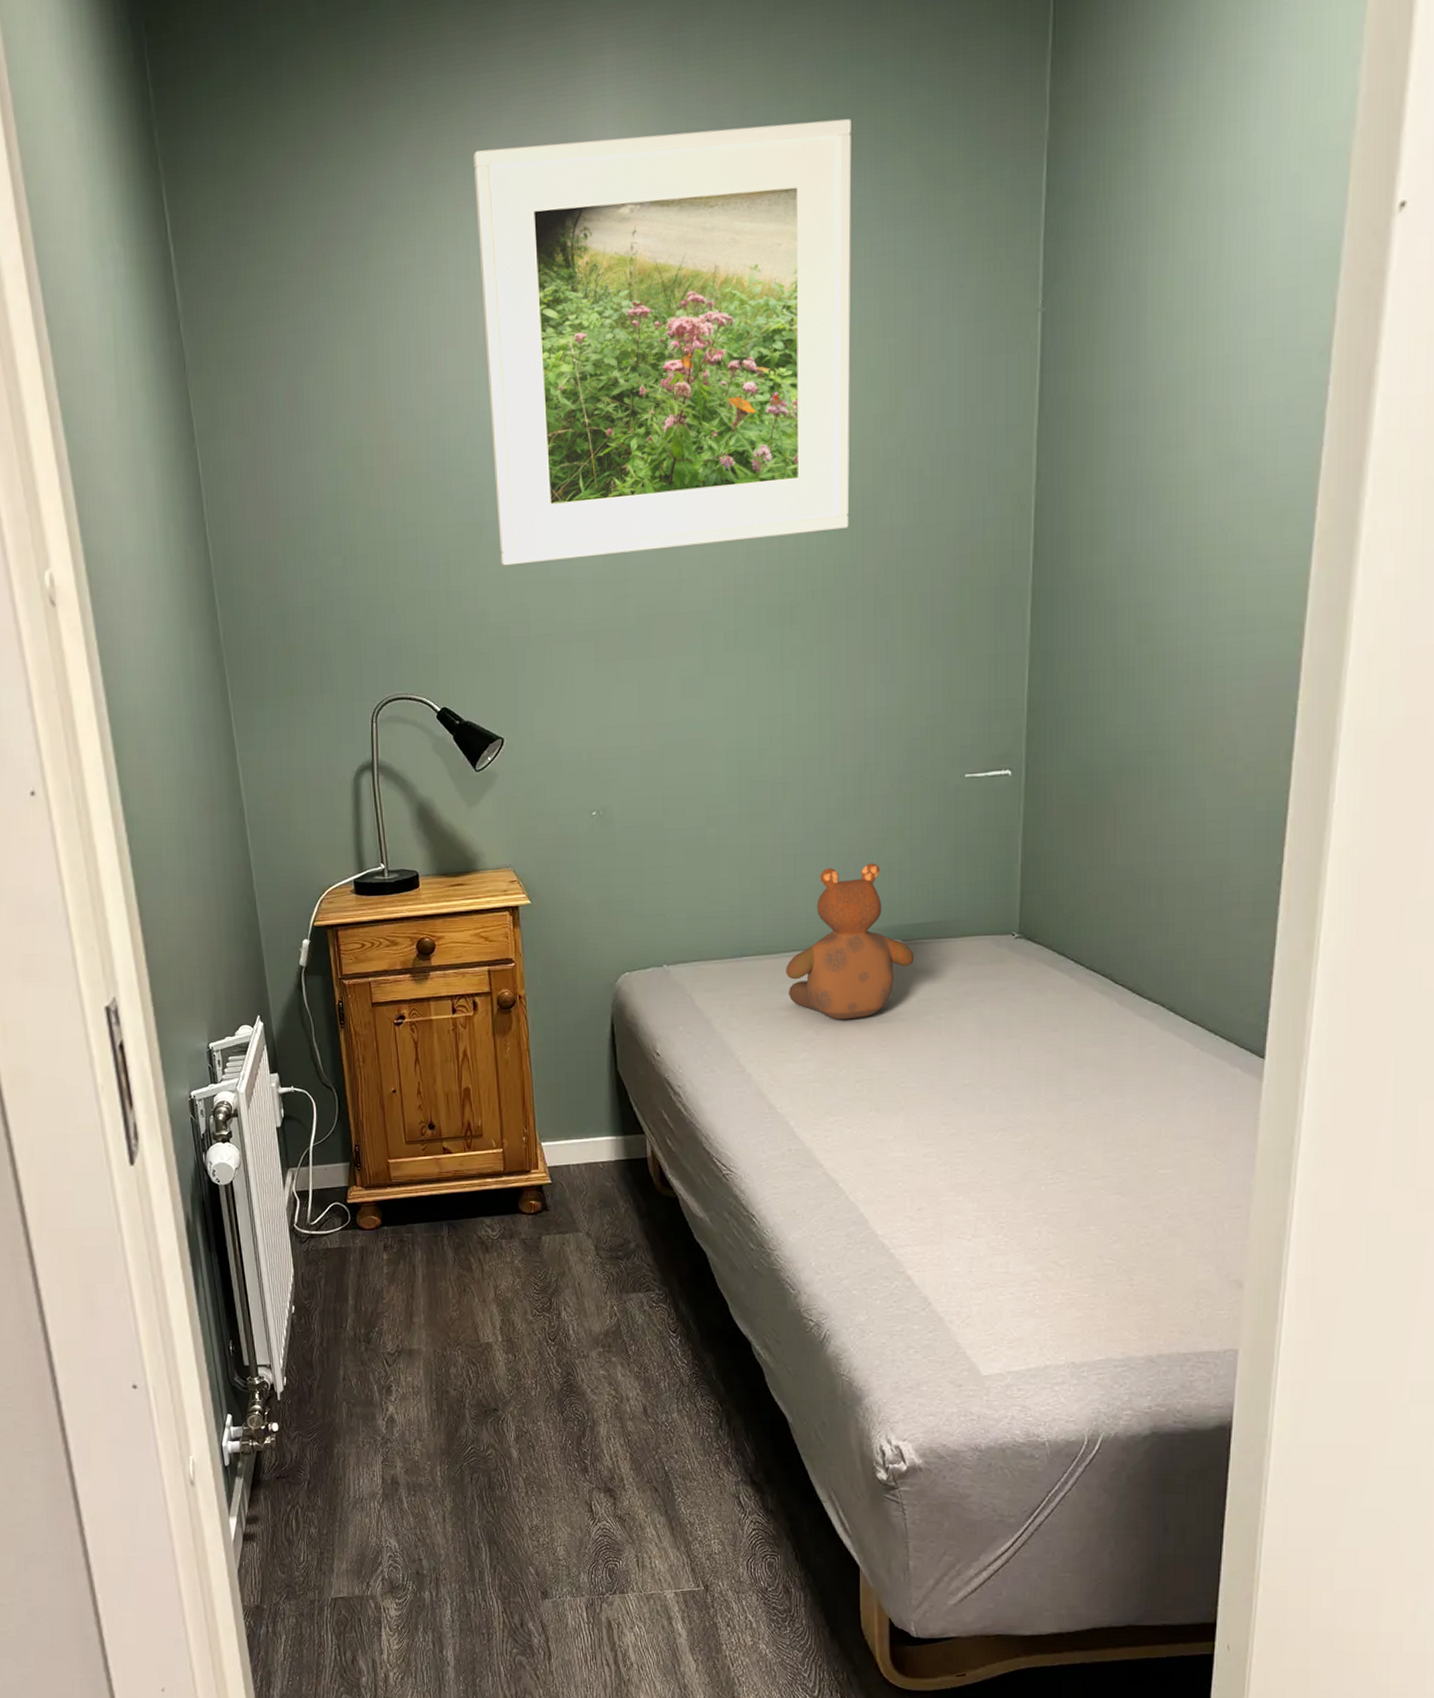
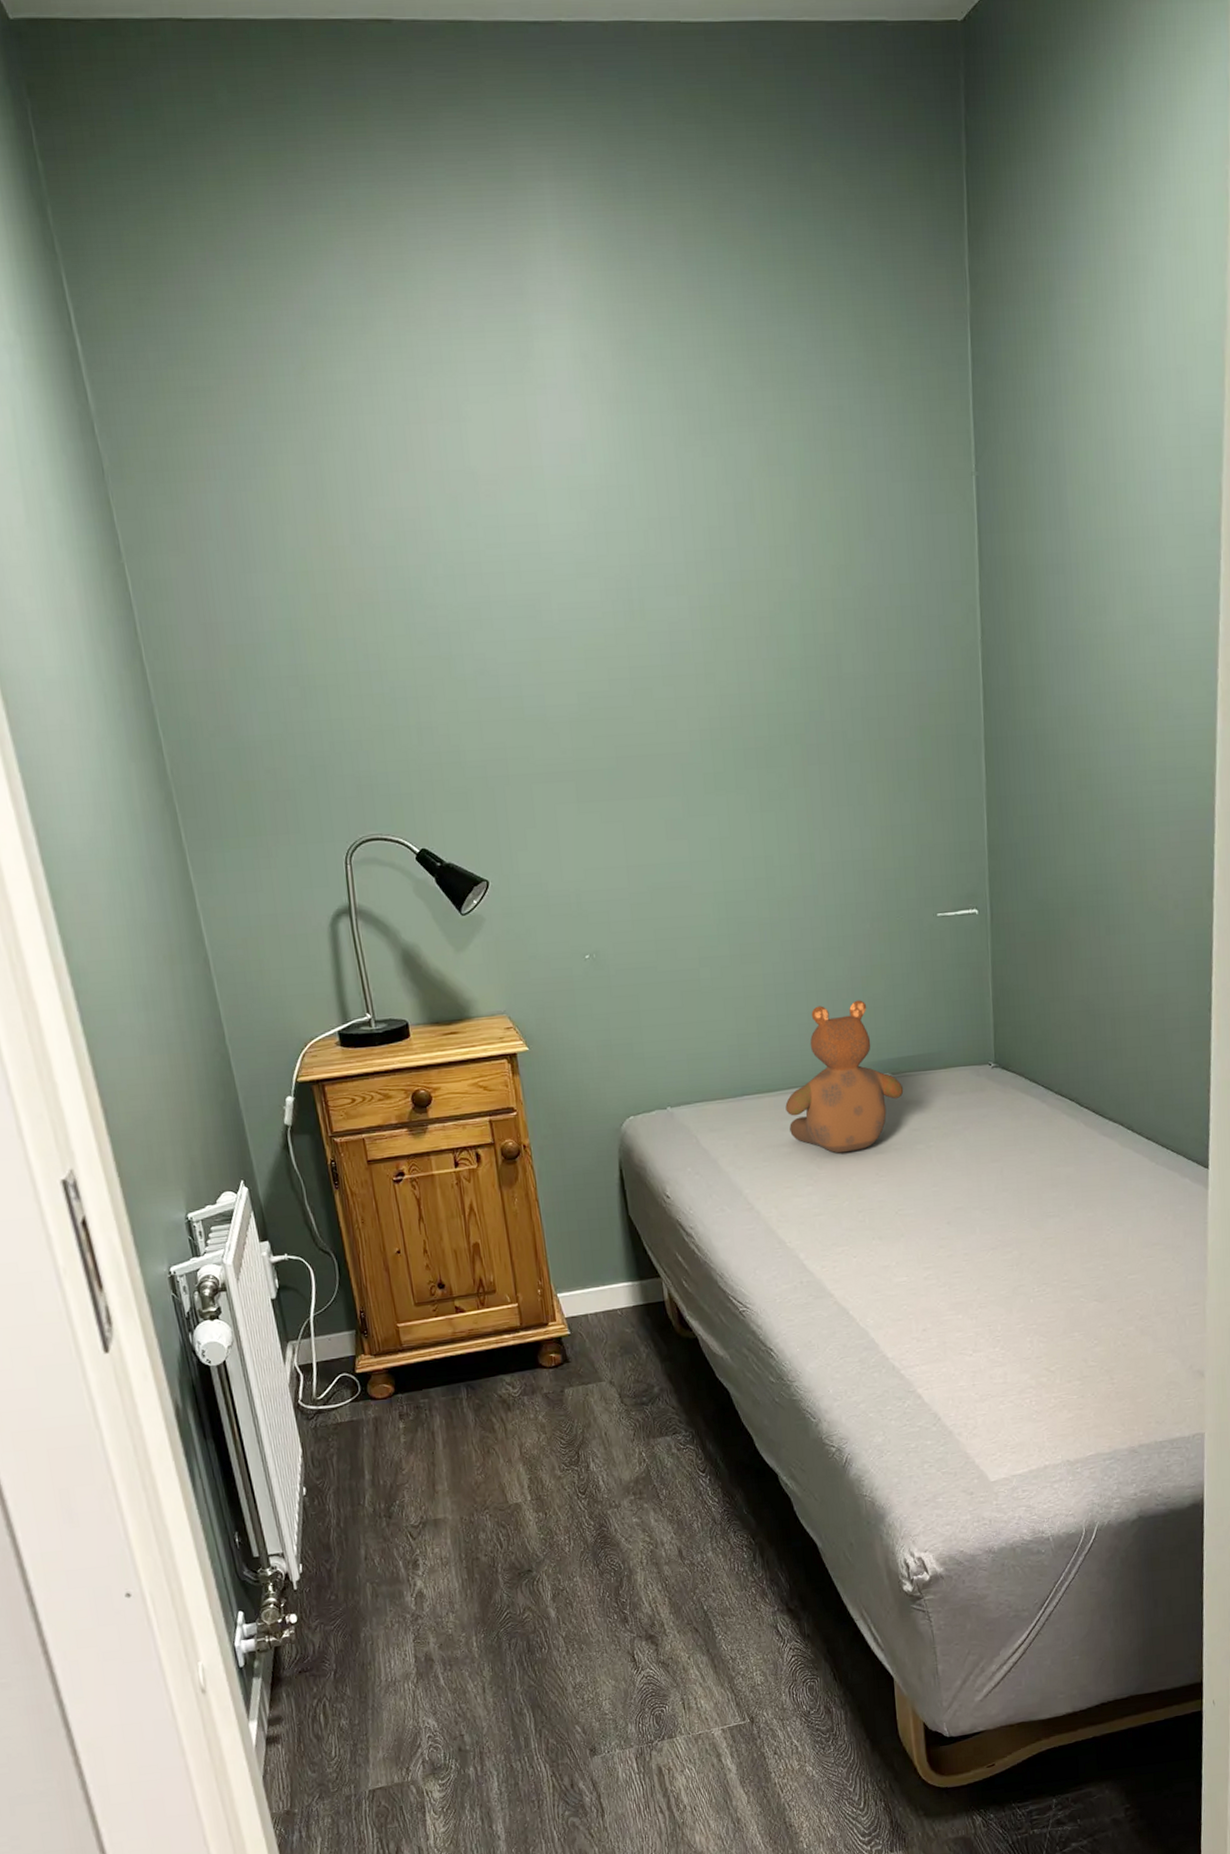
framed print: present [472,118,852,566] -> none [412,267,815,703]

